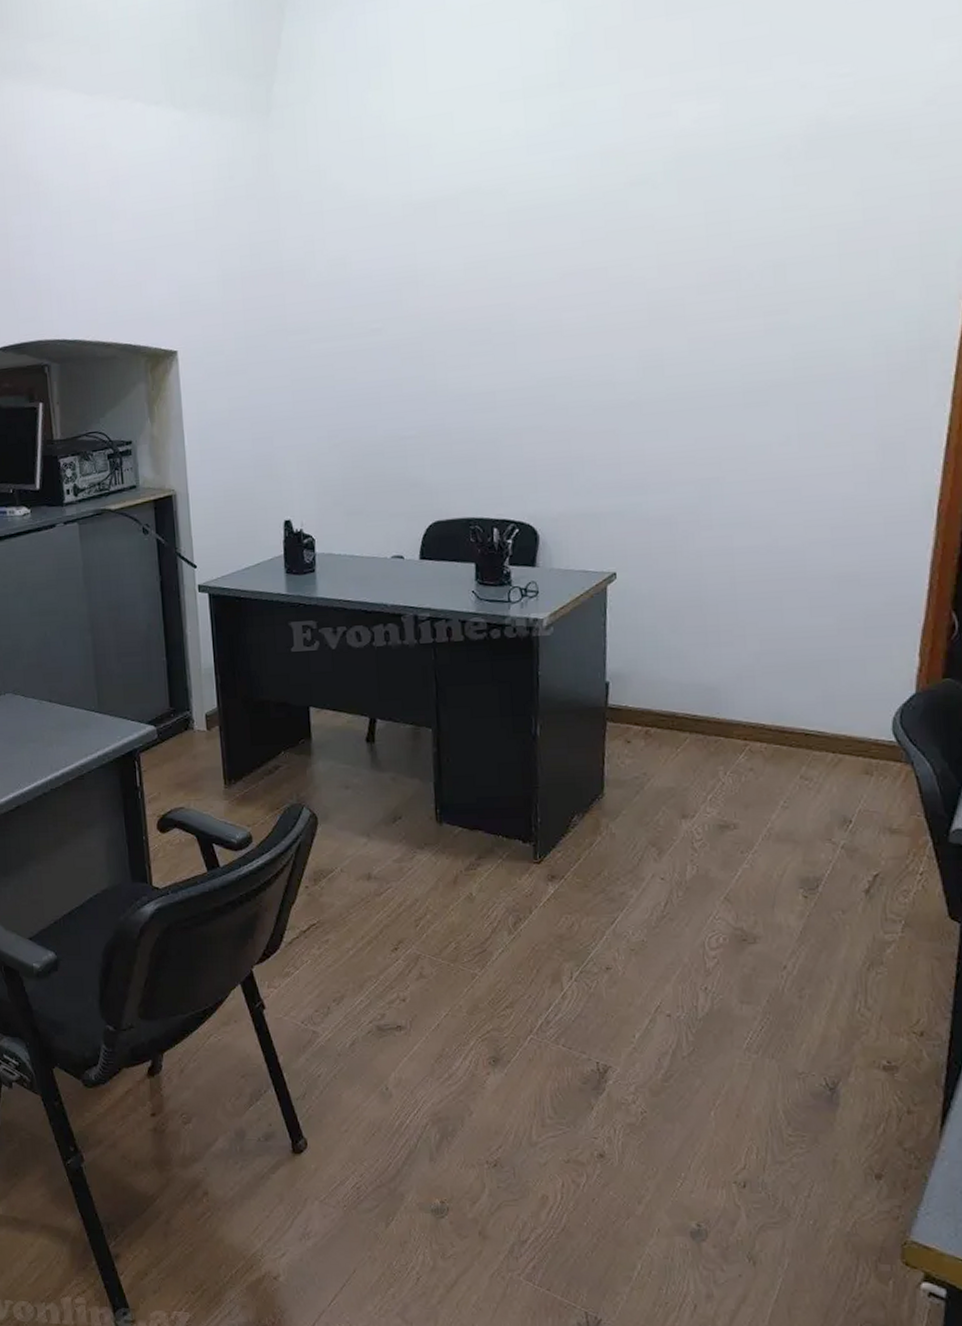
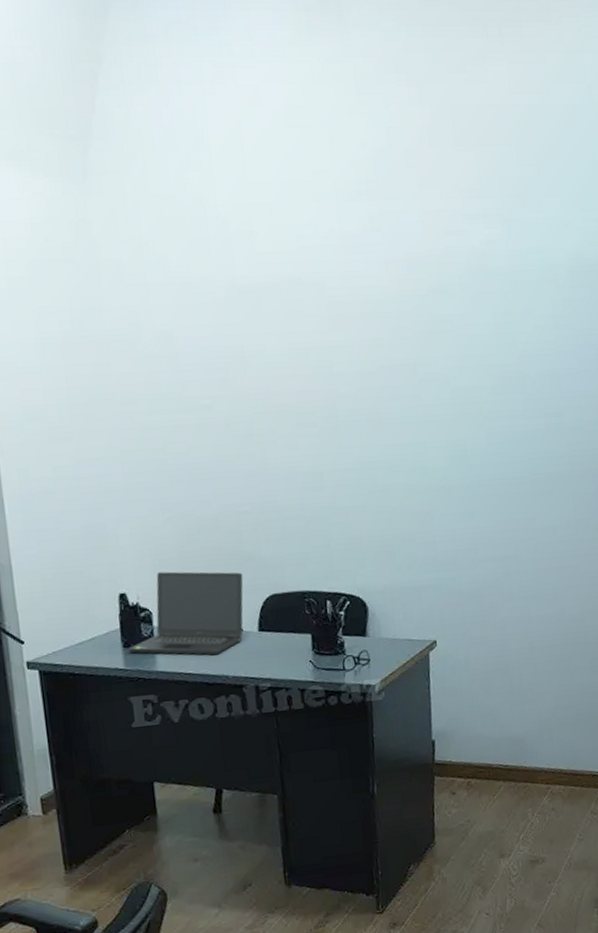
laptop: none [290,498,407,583] -> present [128,571,244,656]

